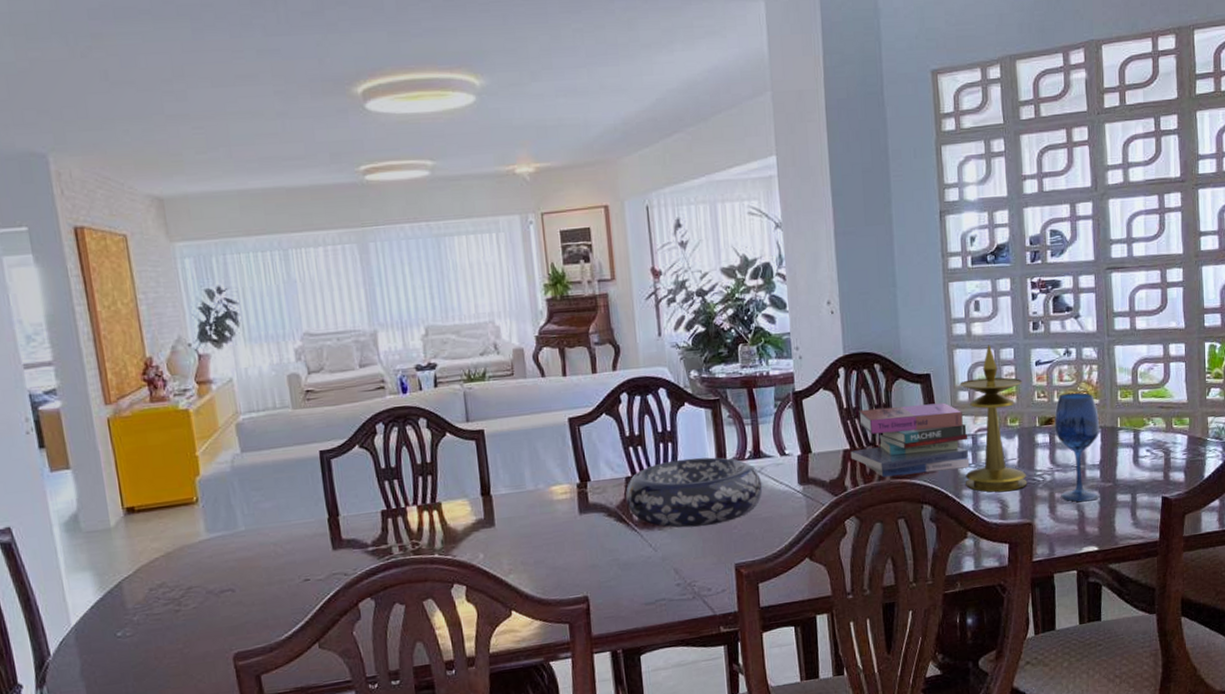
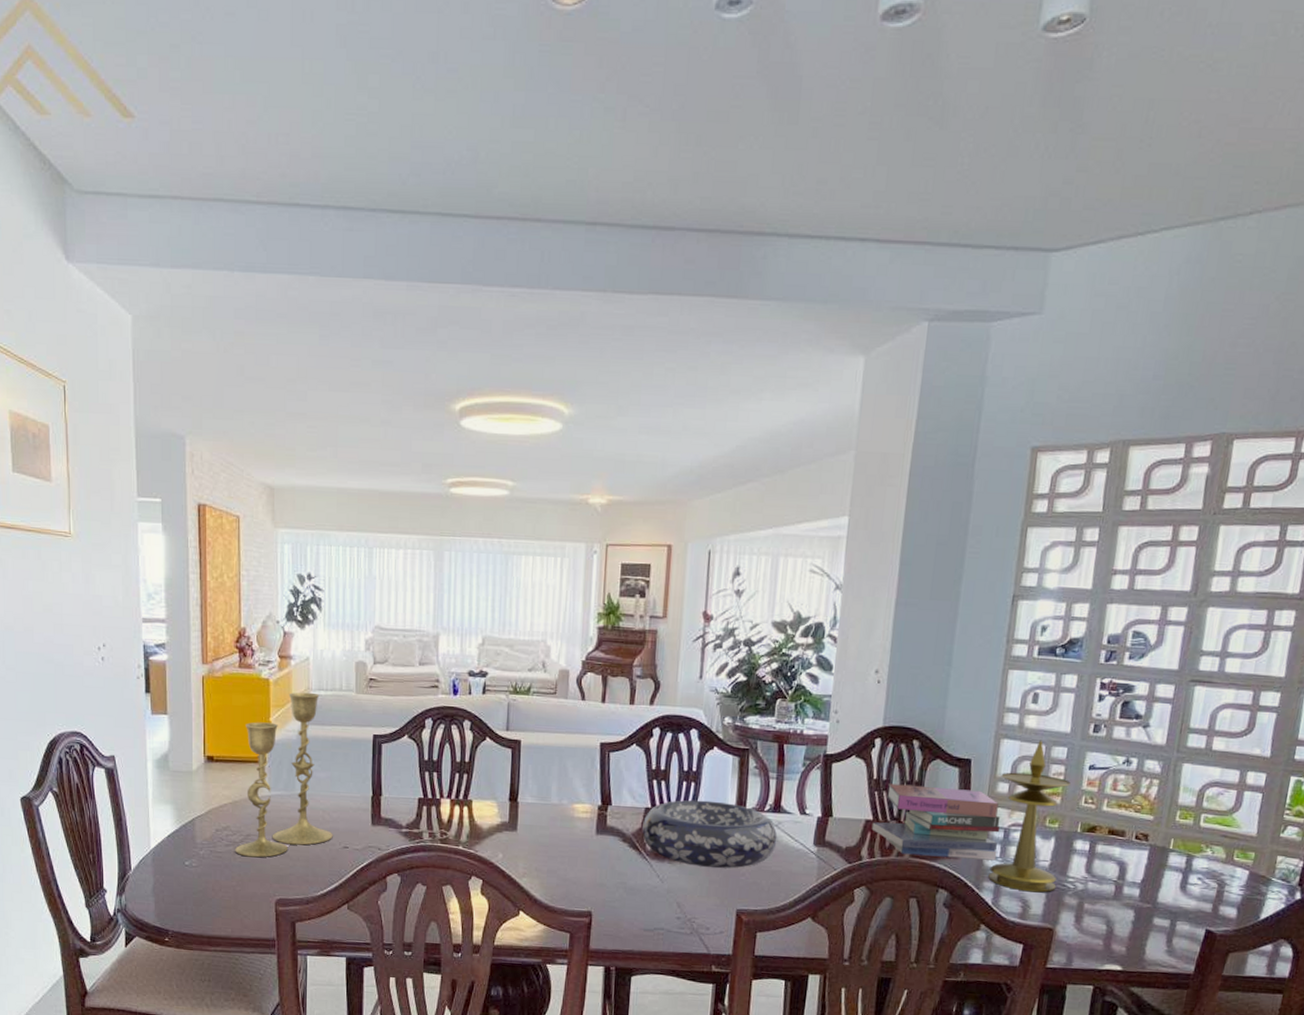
candlestick: none [168,416,290,613] -> present [235,692,333,858]
wineglass: present [1054,392,1099,502] -> none [1091,803,1151,919]

